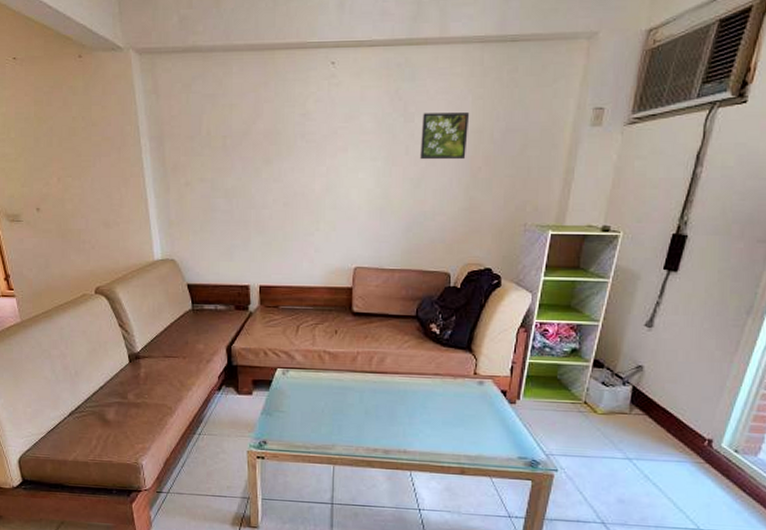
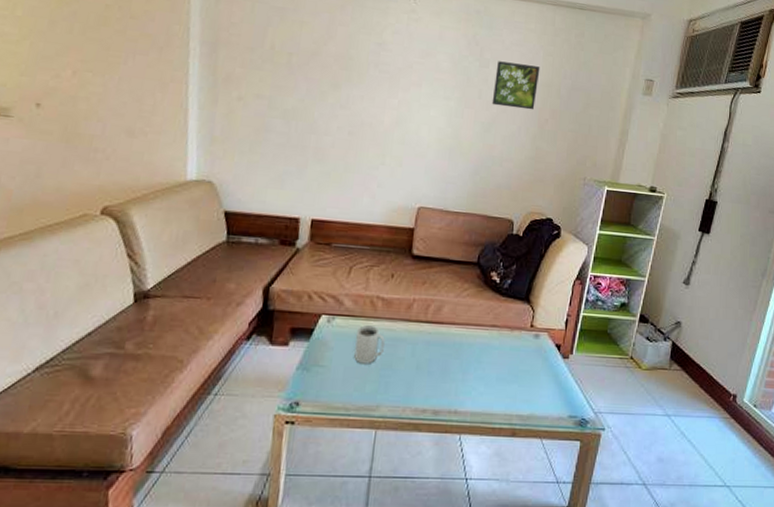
mug: none [309,375,334,410] -> present [354,324,385,364]

